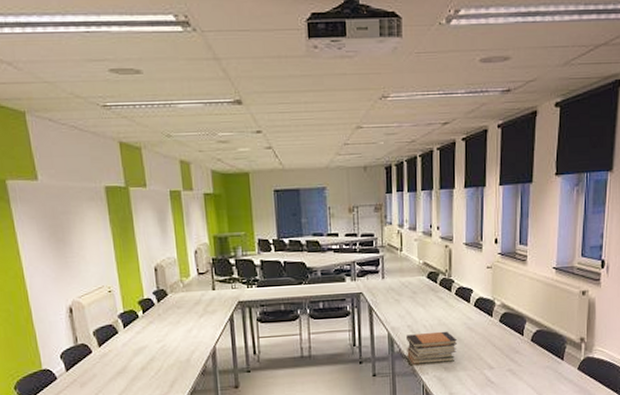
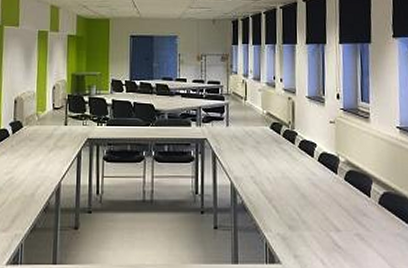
book stack: present [406,331,458,364] -> none [249,185,302,220]

